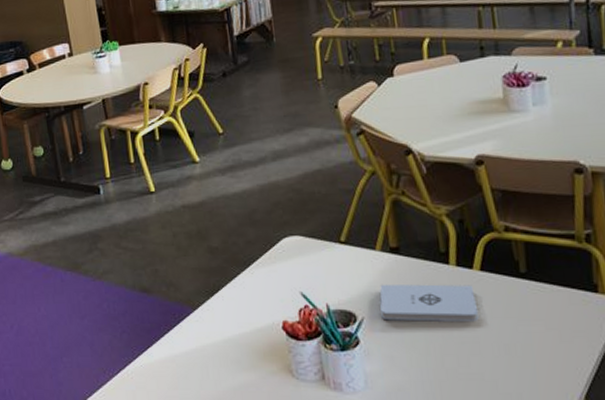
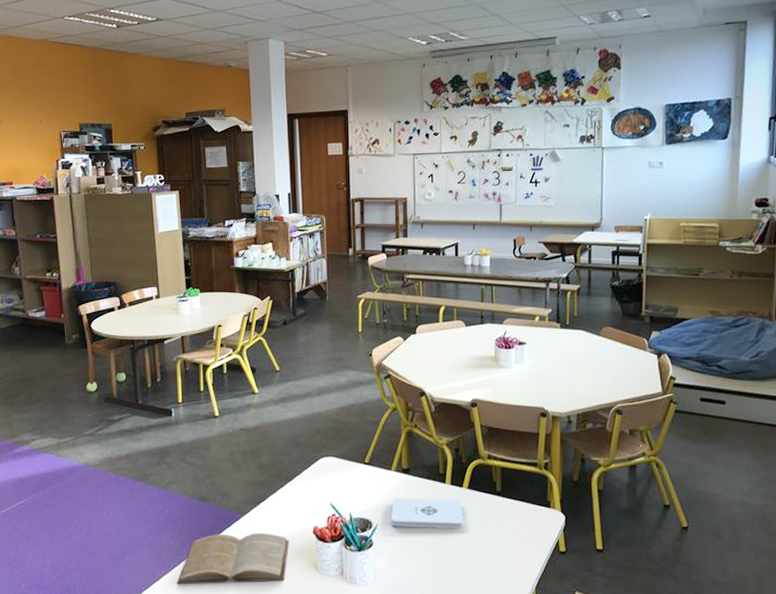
book: none [124,329,255,391] -> present [176,532,290,585]

